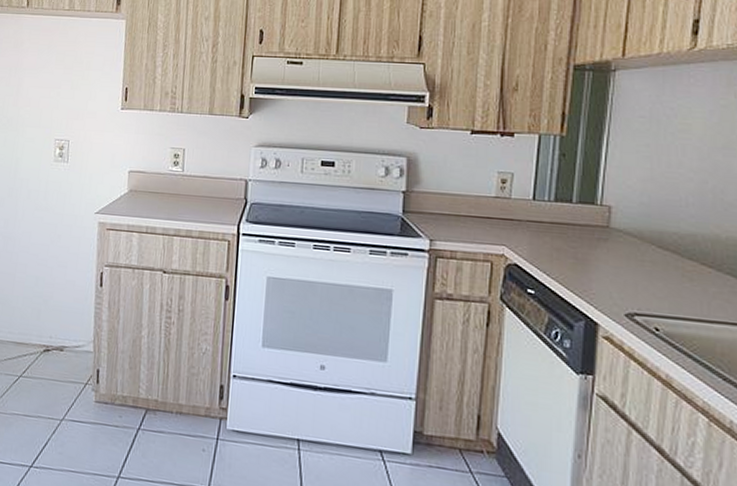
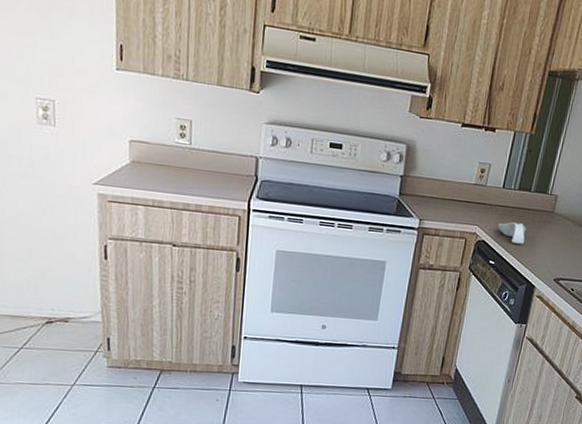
spoon rest: none [533,241,574,268] -> present [498,222,527,244]

